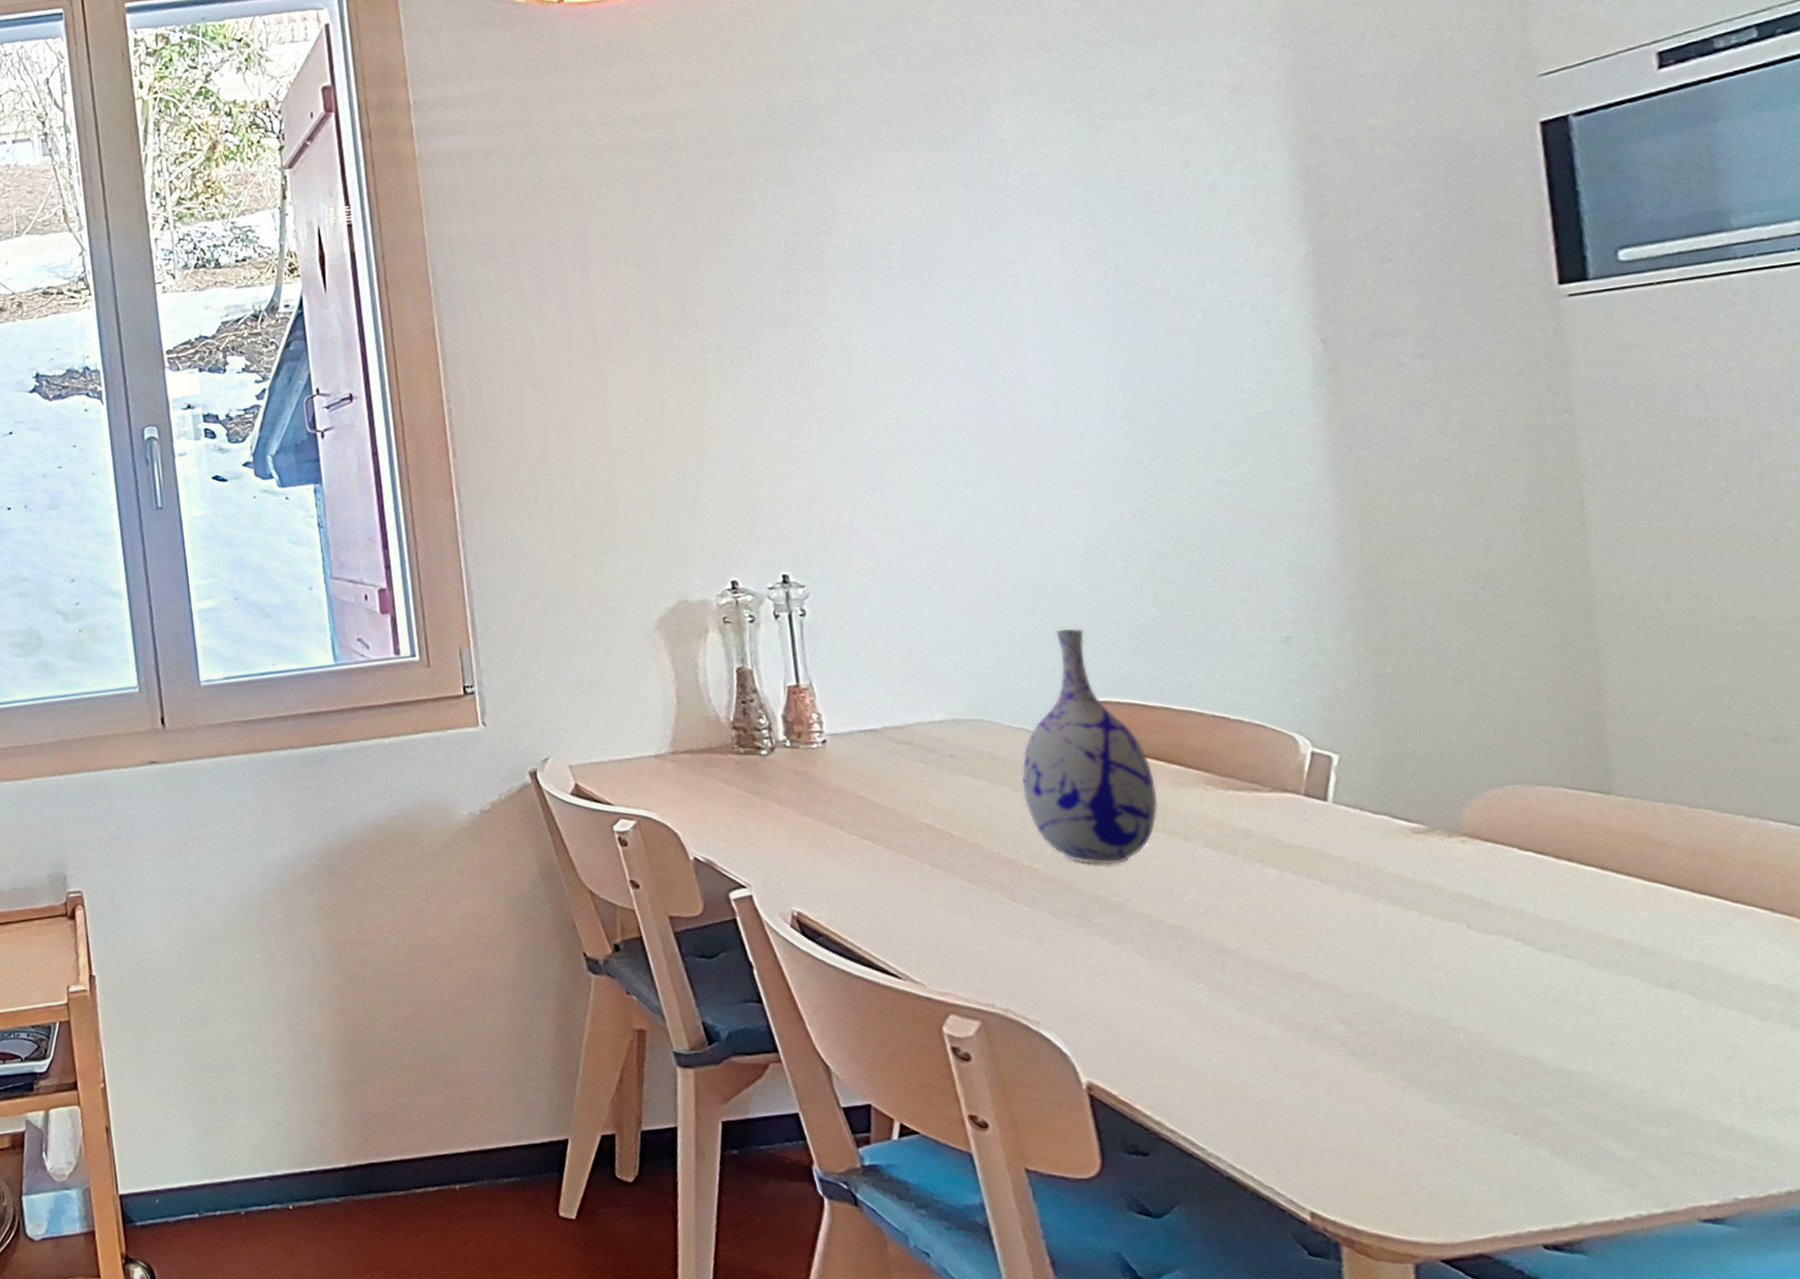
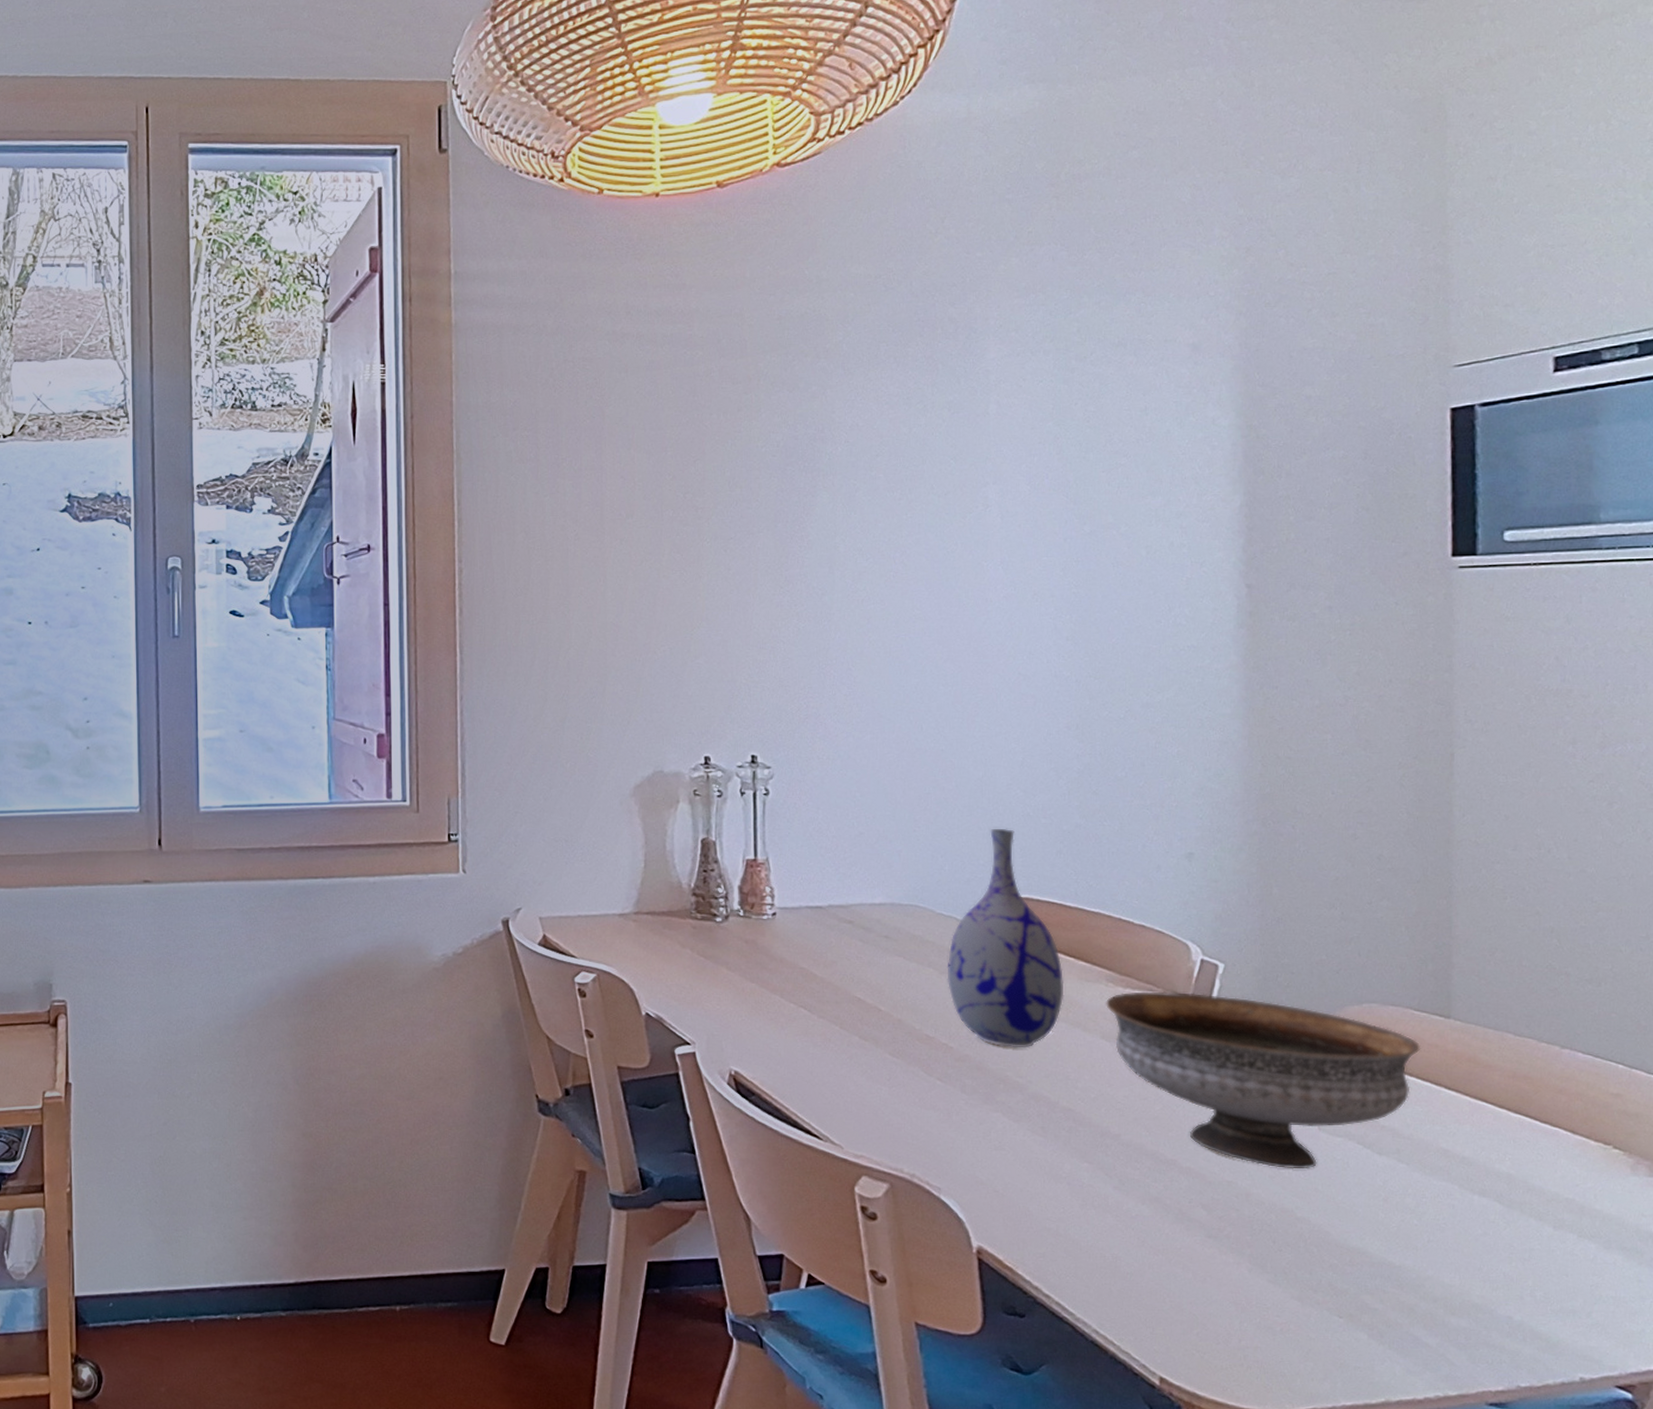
bowl: none [1206,789,1580,974] -> present [1106,991,1421,1169]

